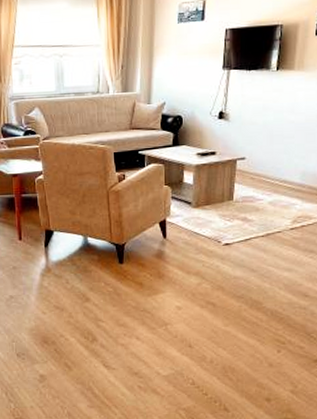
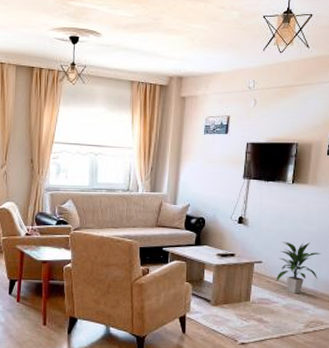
indoor plant: none [260,133,309,190] -> present [276,242,321,294]

